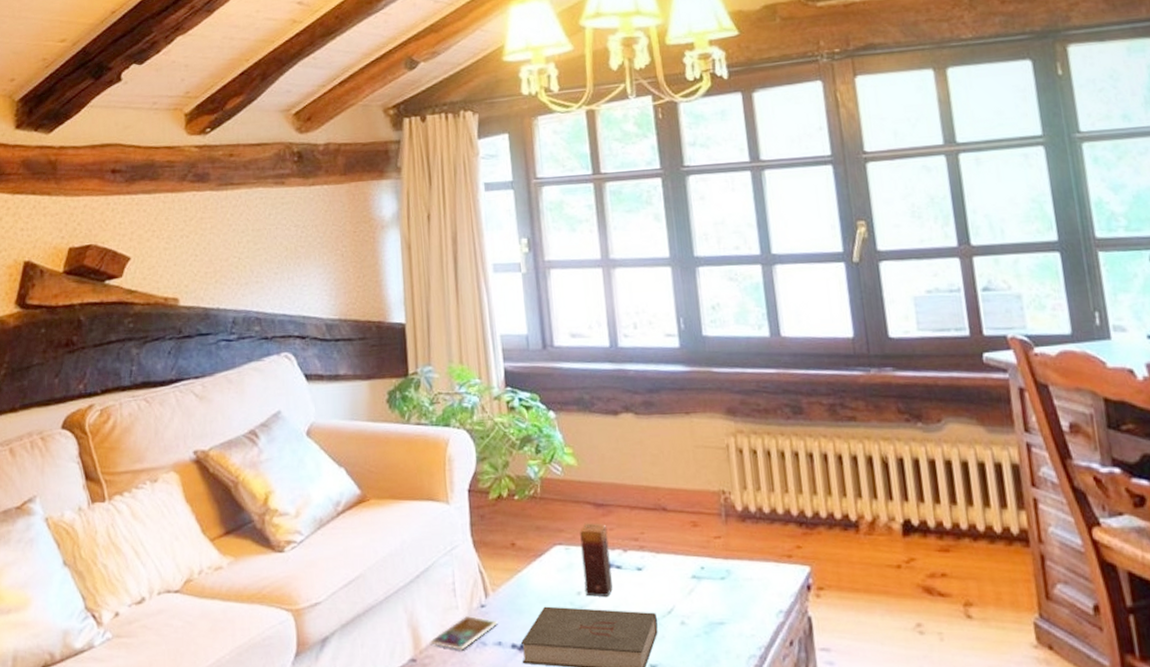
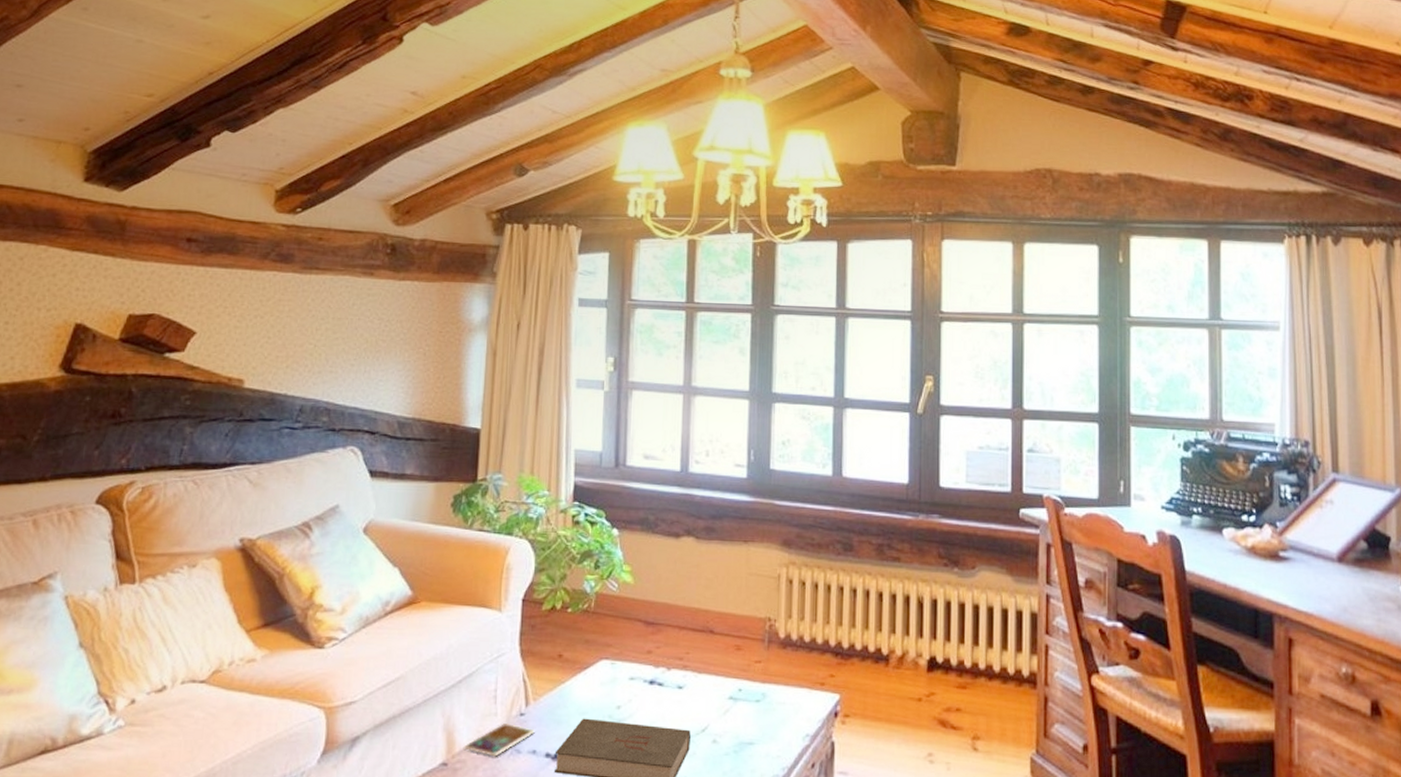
candle: present [580,523,613,597] -> none [625,640,654,712]

